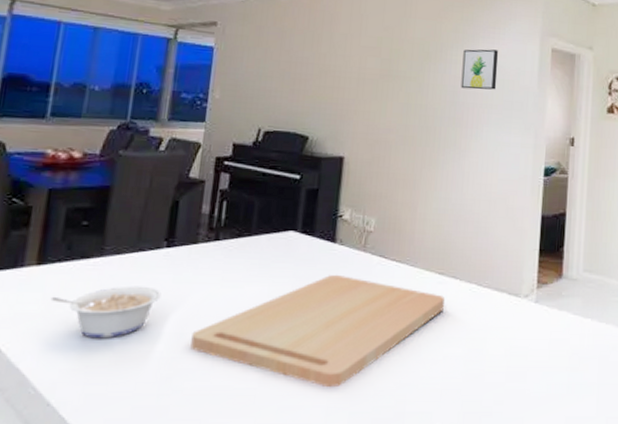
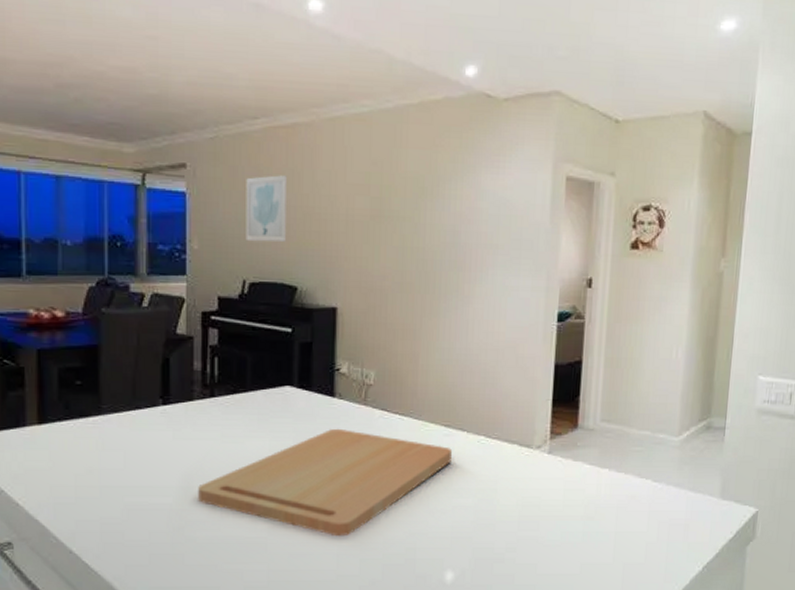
legume: present [50,286,162,339] -> none [57,442,163,493]
wall art: none [264,36,308,95] -> present [245,175,288,242]
wall art: present [461,49,498,90] -> none [462,180,503,228]

